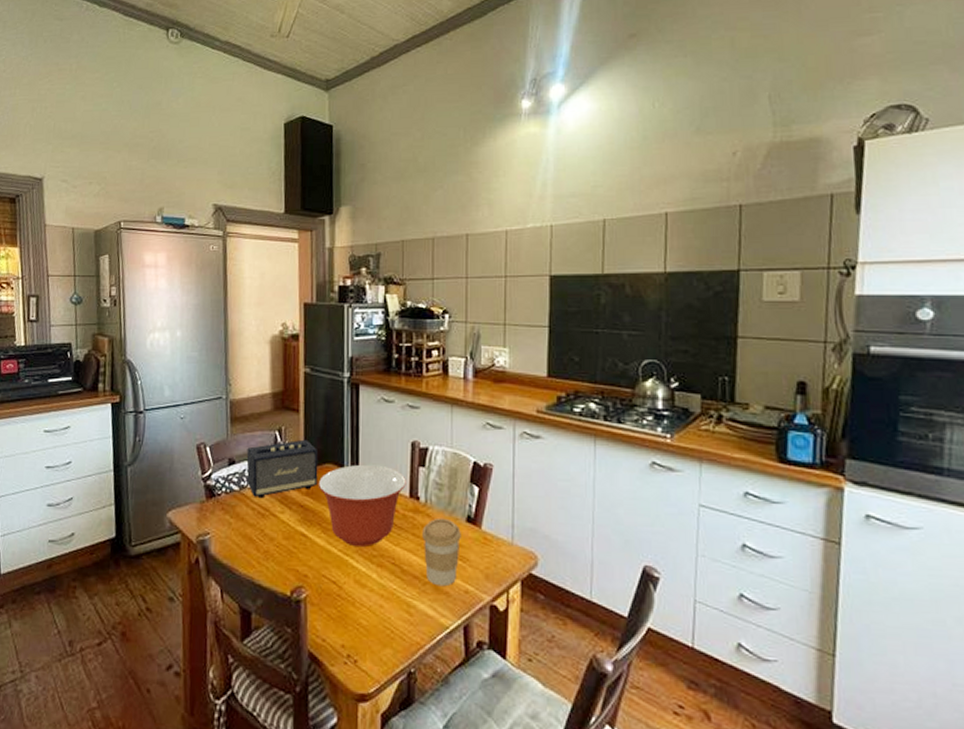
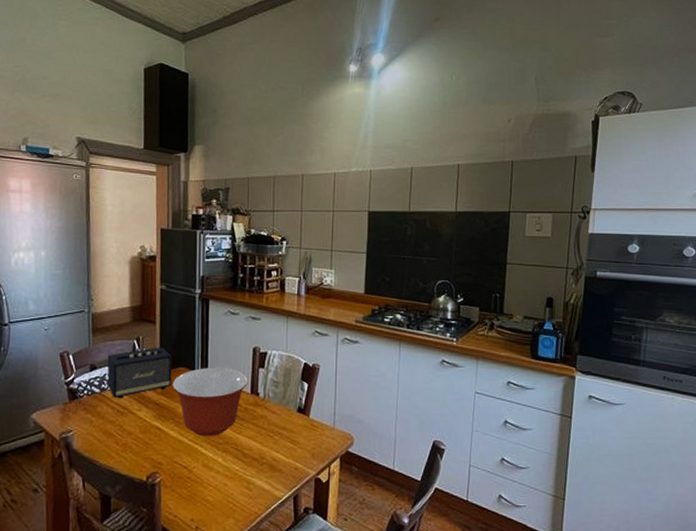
coffee cup: present [422,517,461,587] -> none [261,409,293,466]

